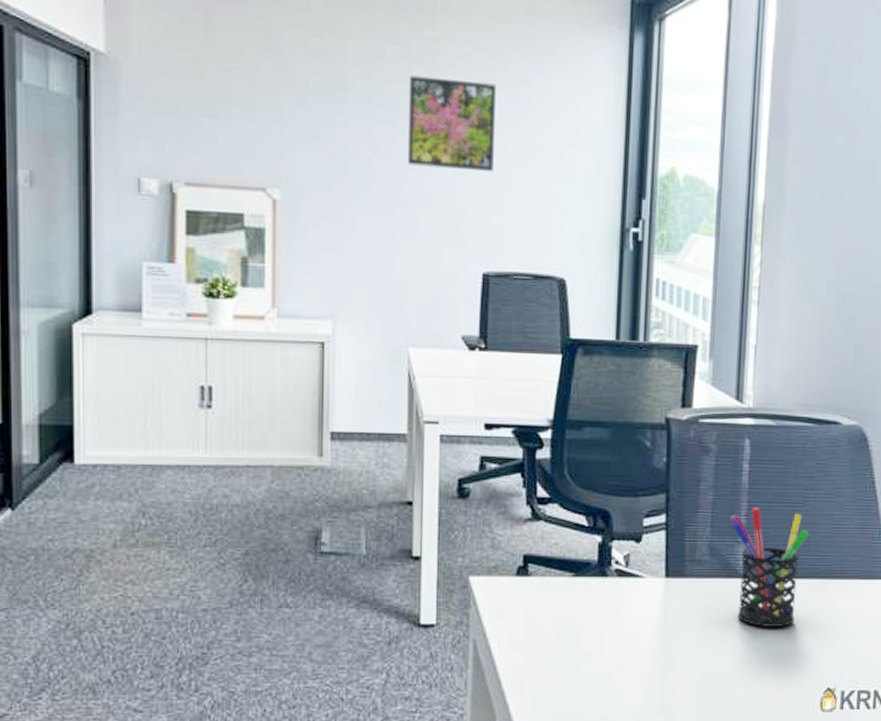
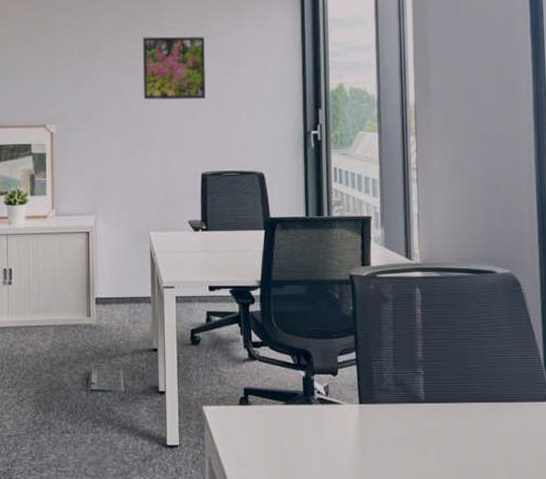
pen holder: present [729,507,809,627] -> none [408,344,477,444]

